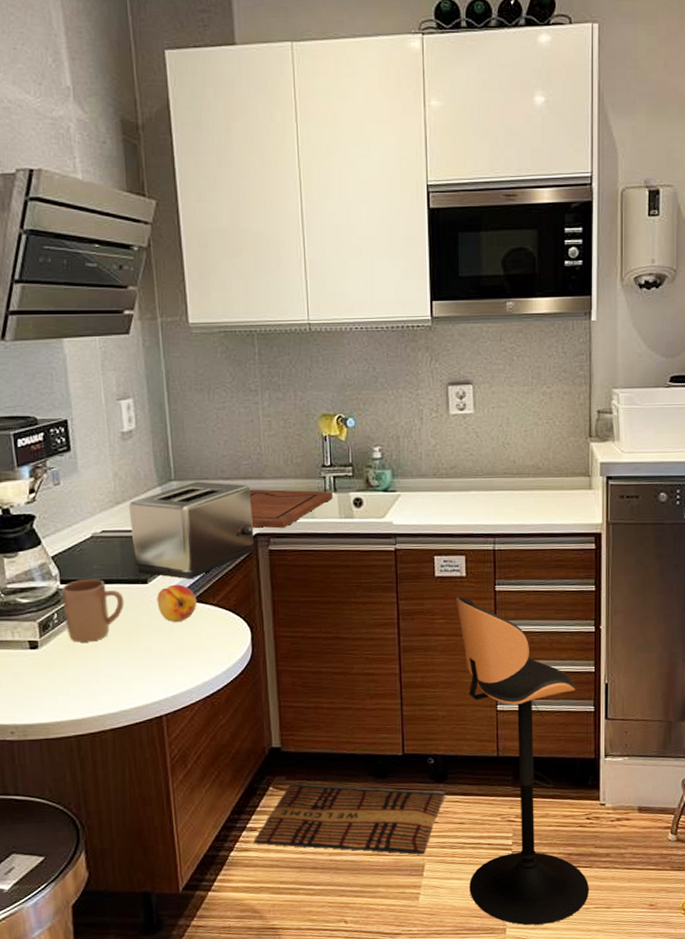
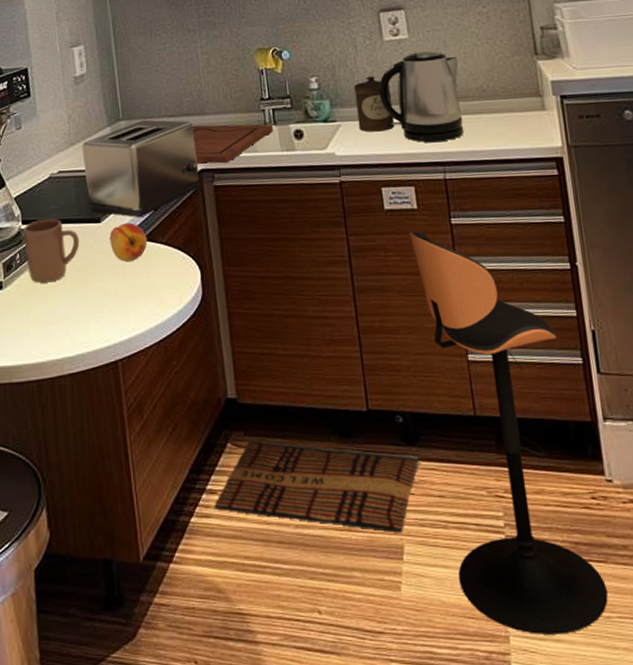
canister: none [417,448,452,503] -> present [354,76,395,132]
kettle: none [440,427,518,515] -> present [378,51,465,142]

